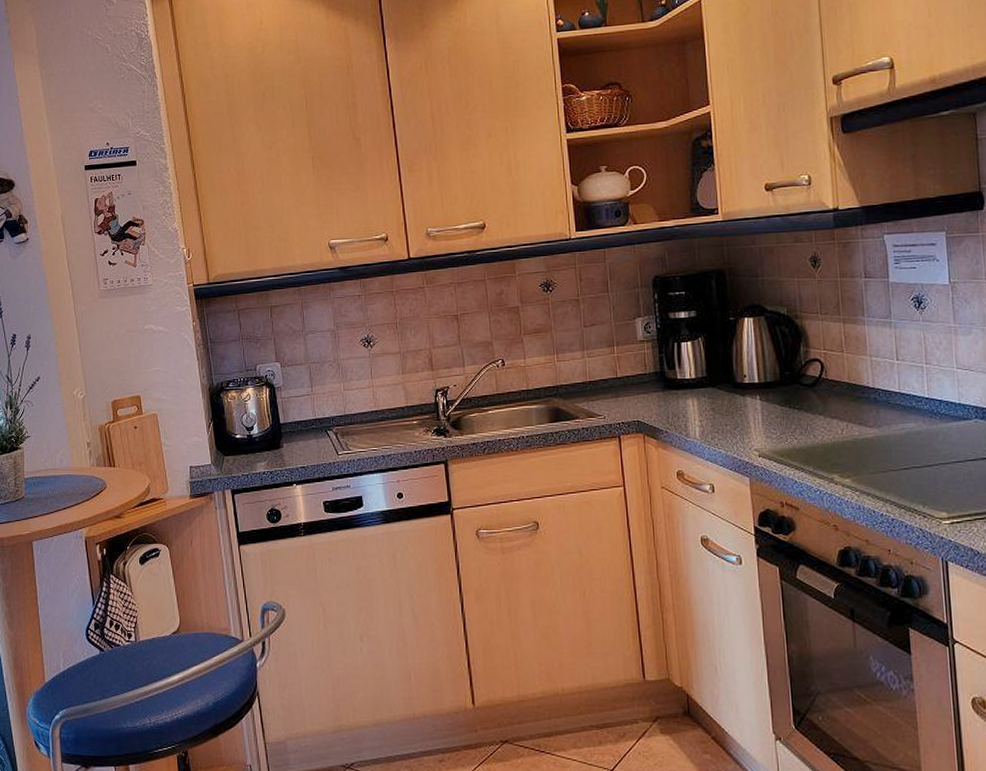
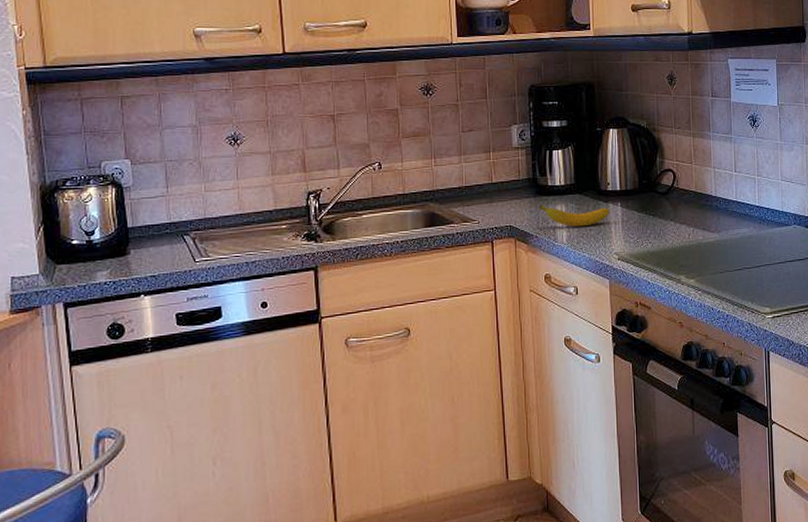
banana: none [668,398,747,422] -> present [539,204,610,227]

